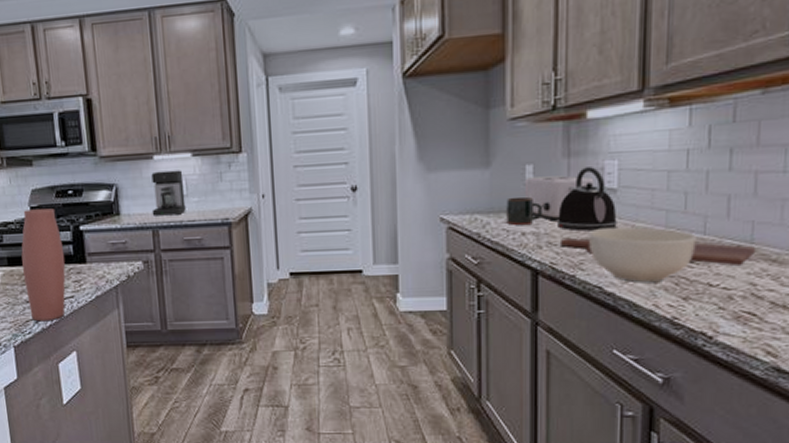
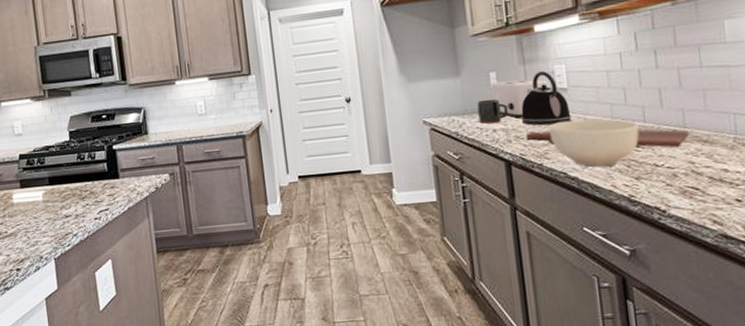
vase: present [21,208,66,322] -> none [61,131,101,234]
coffee maker: present [151,170,186,216] -> none [174,92,205,134]

